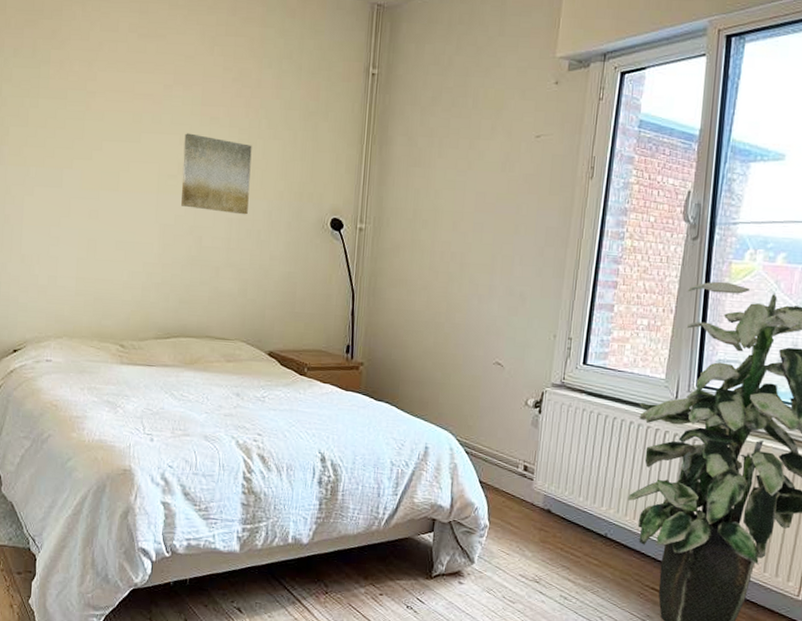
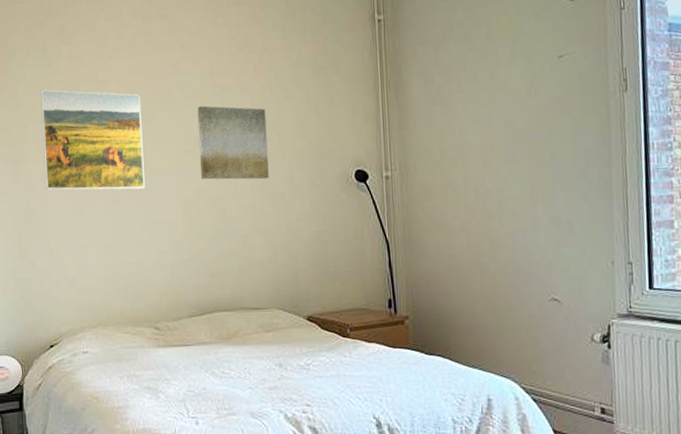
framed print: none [22,92,129,208] -> present [41,89,146,190]

